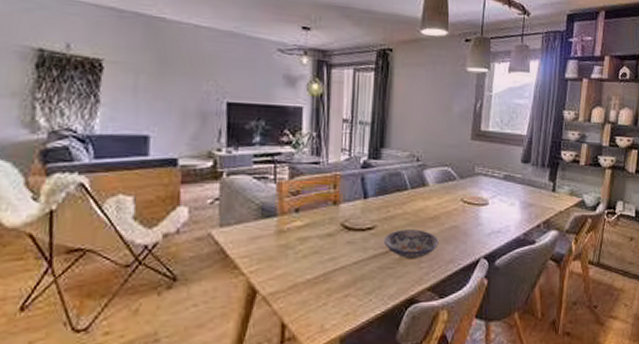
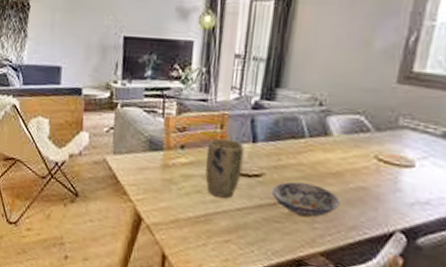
plant pot: none [322,198,357,254] -> present [205,138,245,199]

